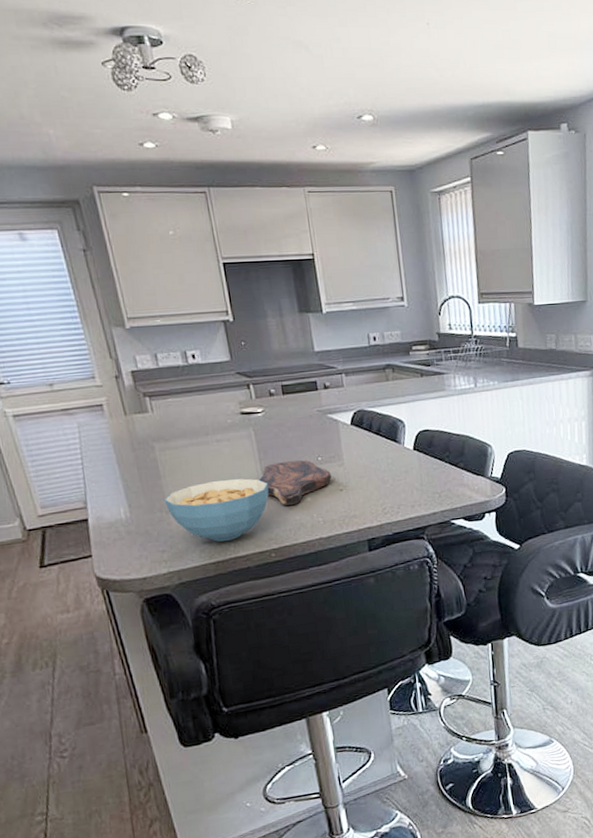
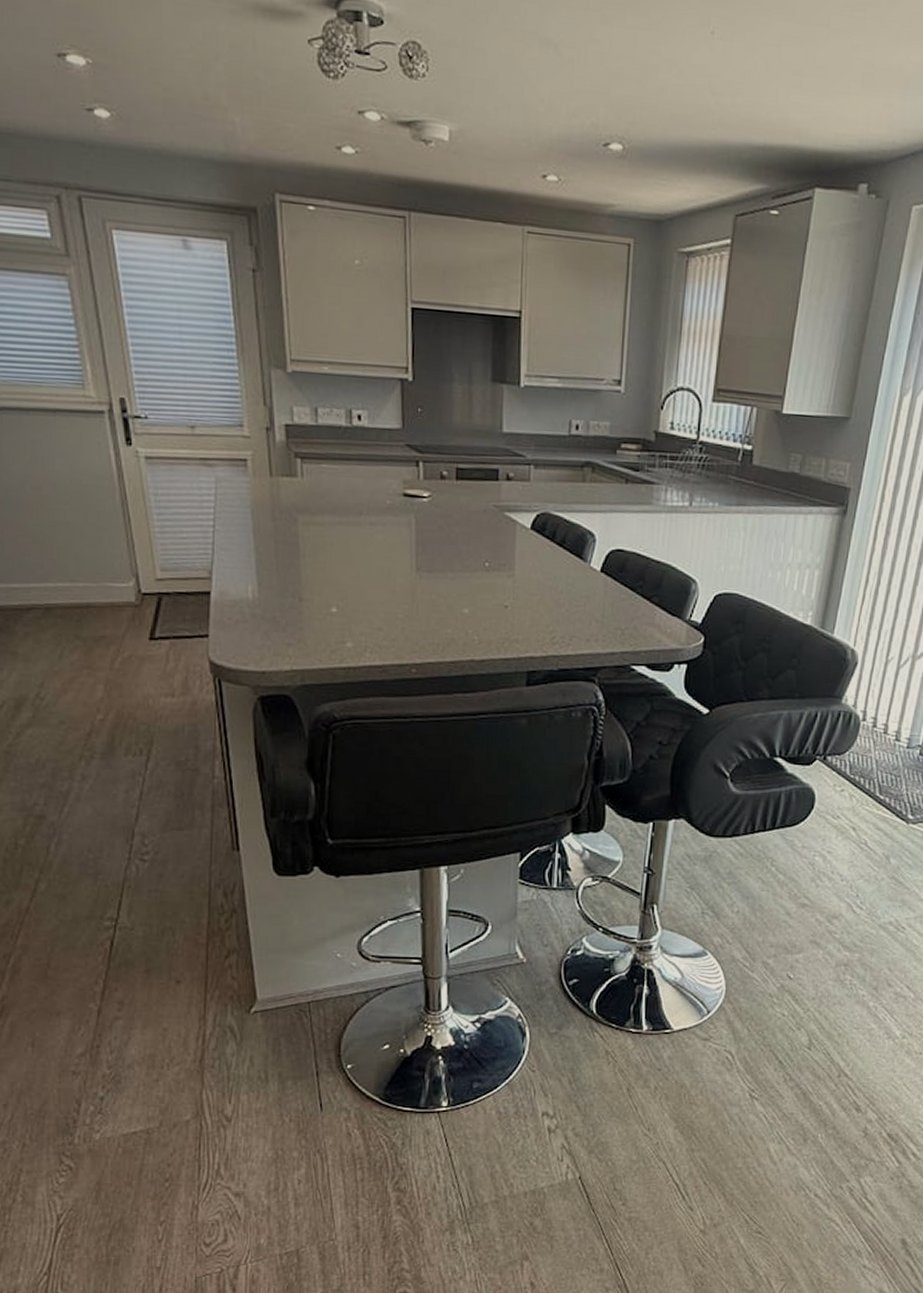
cereal bowl: present [165,478,269,542] -> none [300,571,422,645]
cutting board: present [259,460,332,505] -> none [412,561,497,615]

